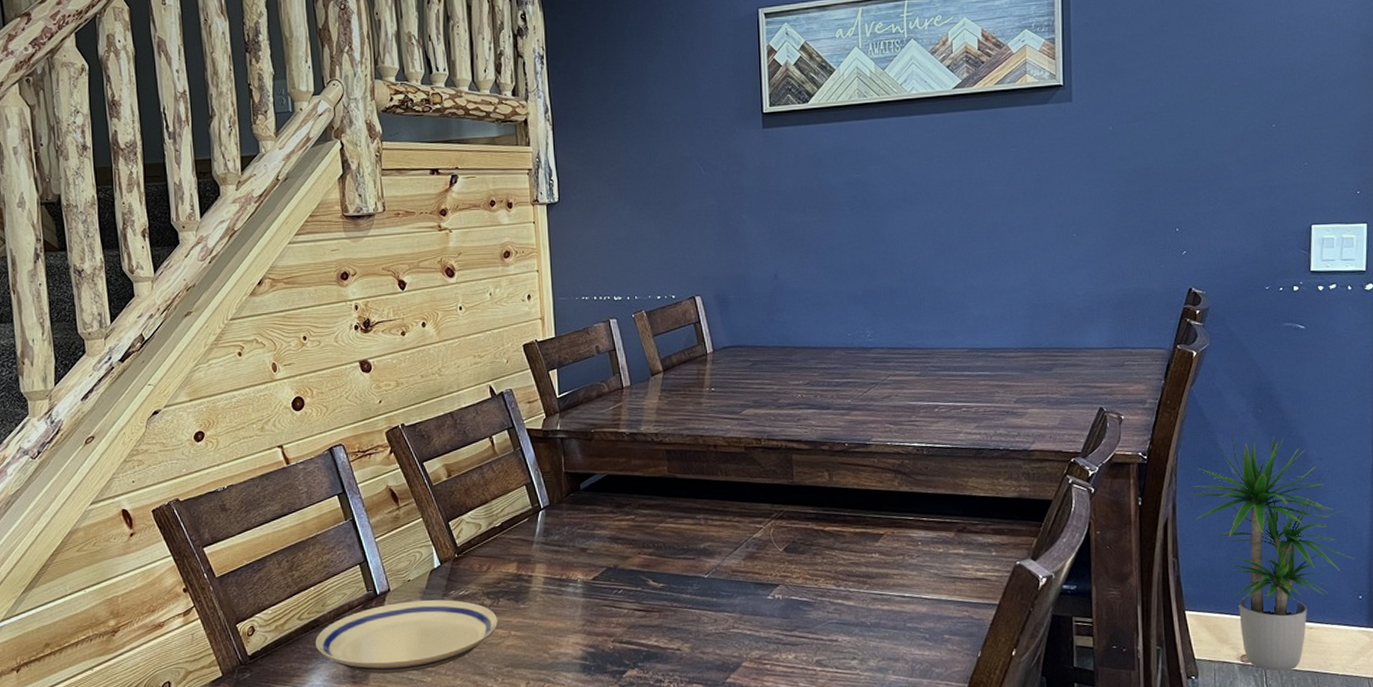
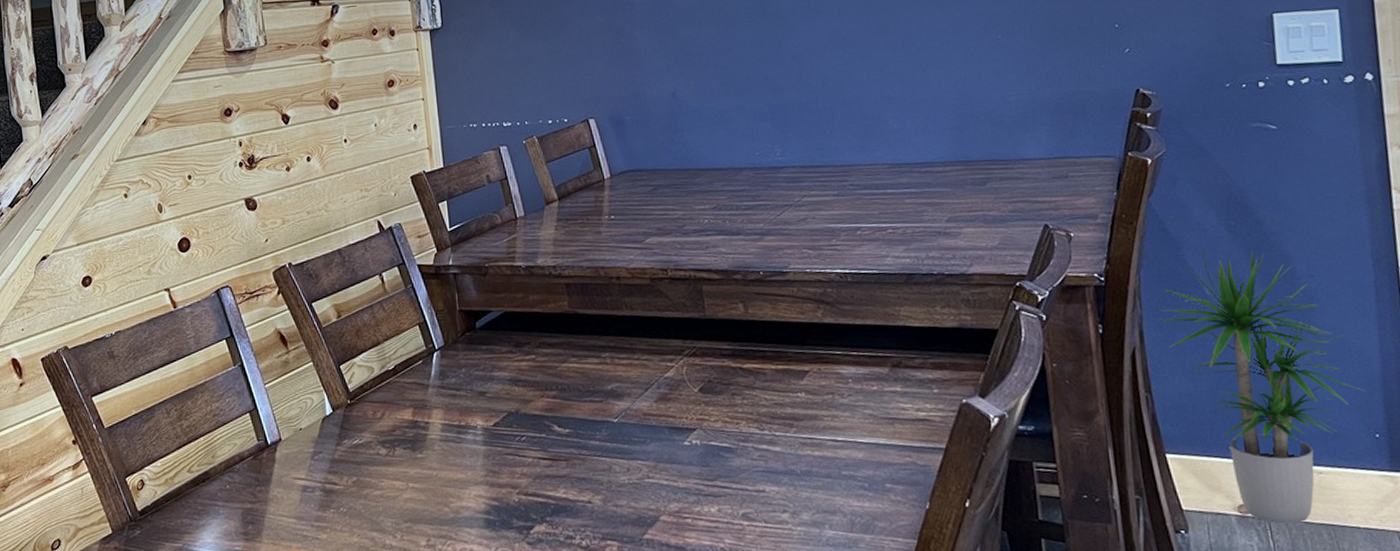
plate: present [316,599,498,674] -> none [206,449,394,530]

